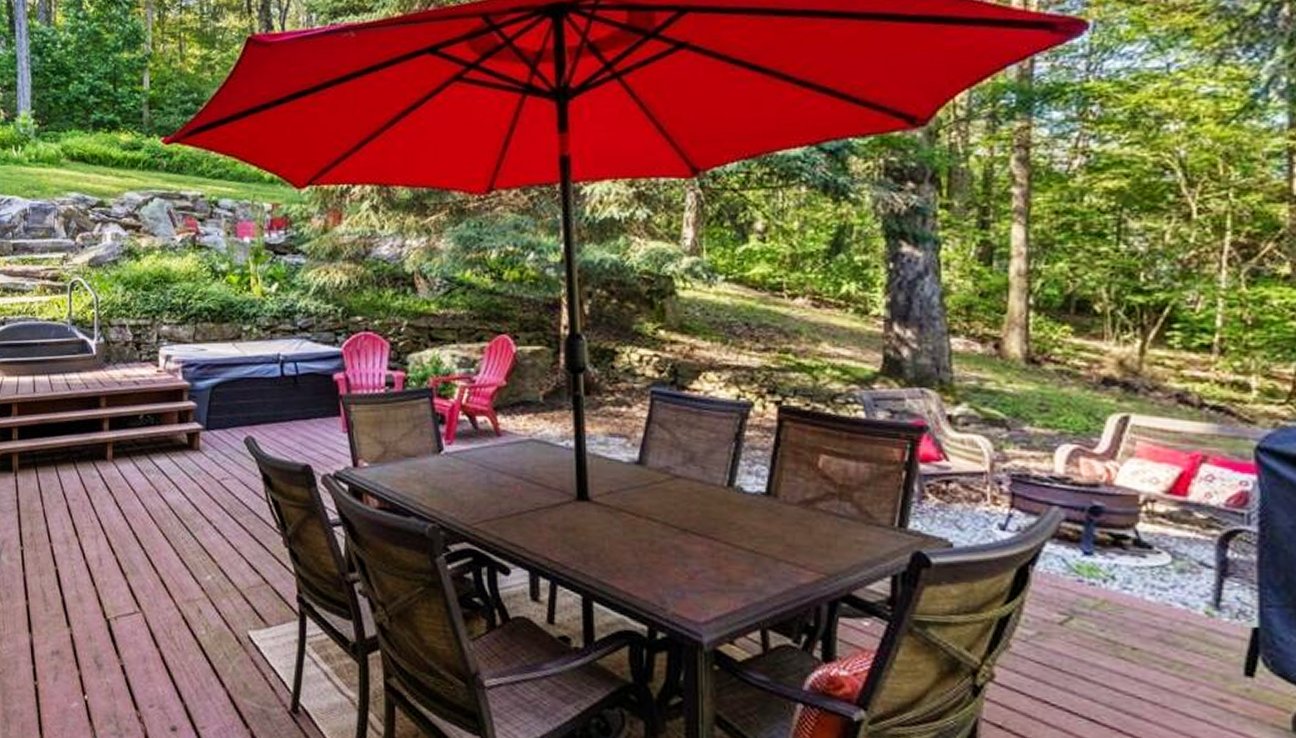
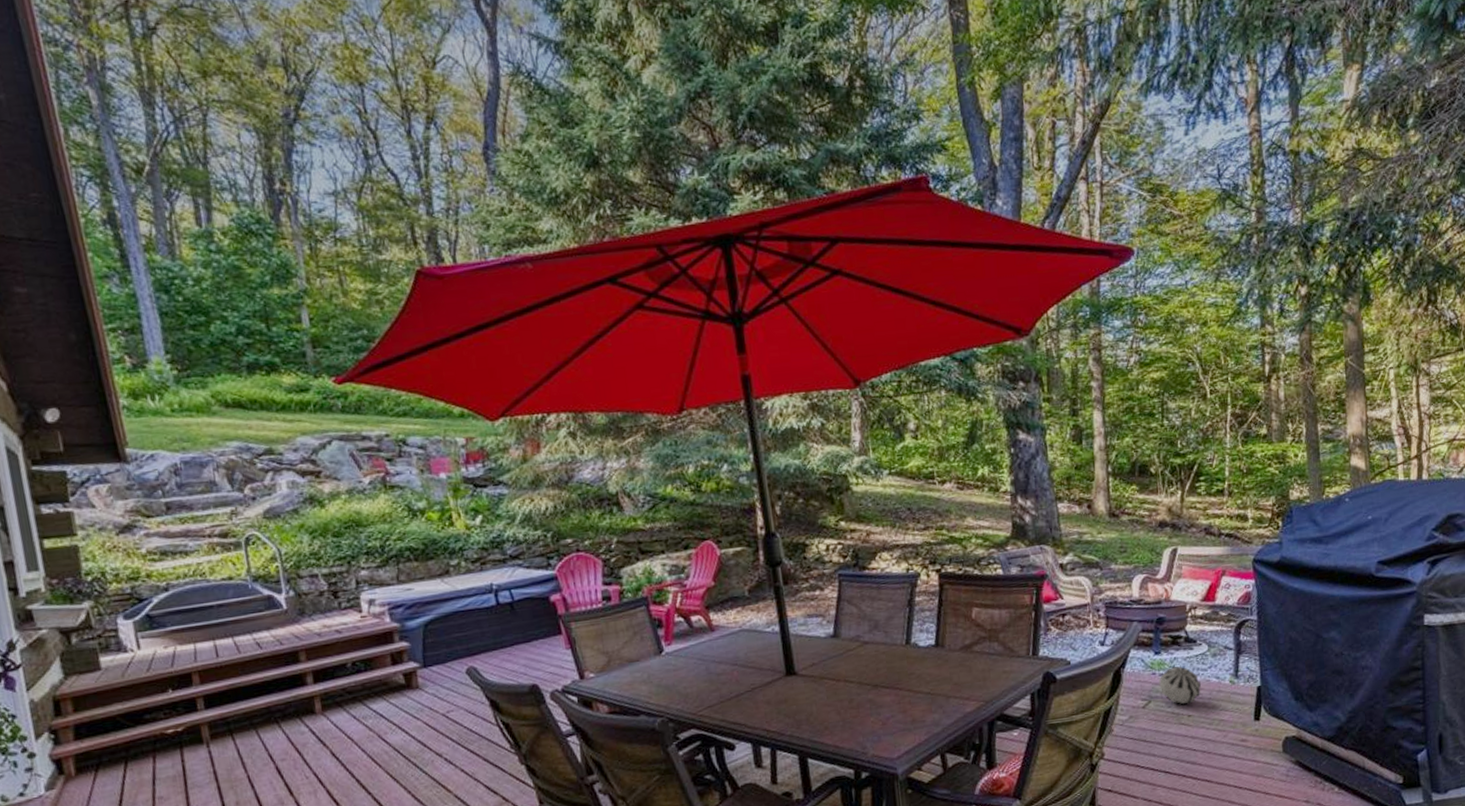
decorative ball: none [1088,577,1158,632] -> present [1159,666,1202,705]

